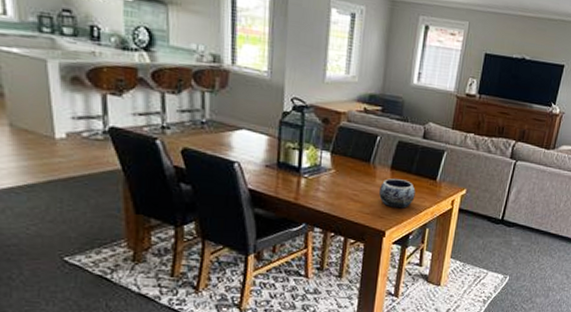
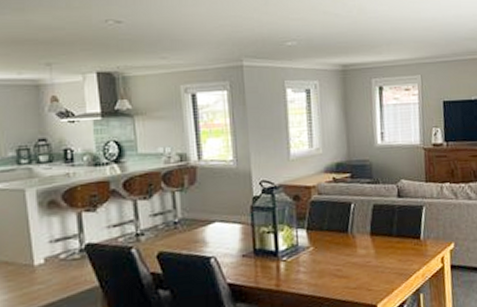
decorative bowl: present [378,178,416,209] -> none [362,244,401,277]

